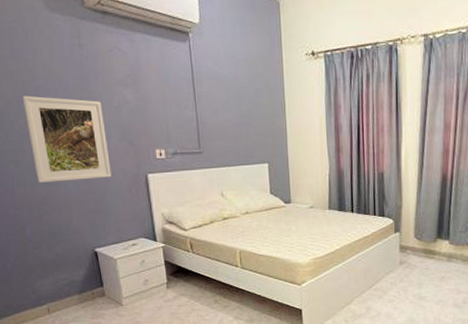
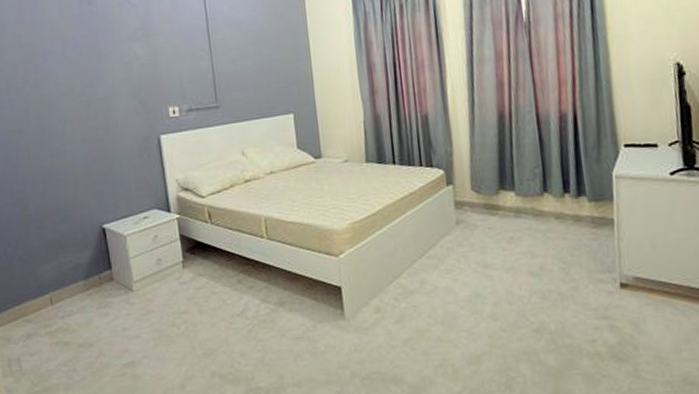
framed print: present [22,95,112,183] -> none [29,58,121,153]

